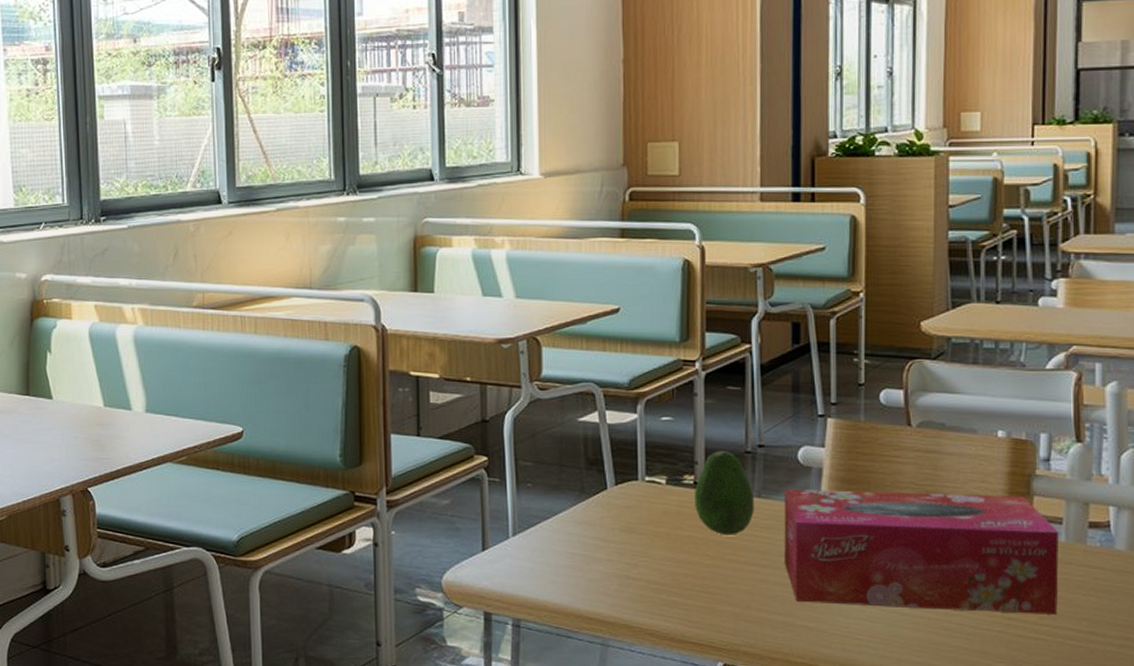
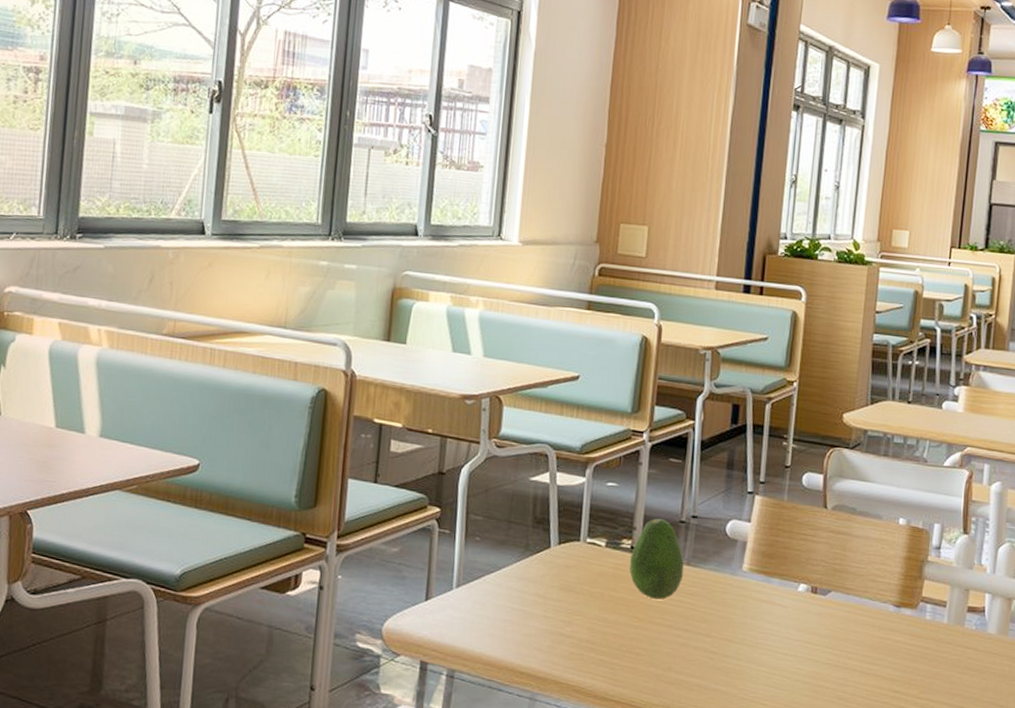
tissue box: present [783,489,1059,615] -> none [705,559,942,690]

